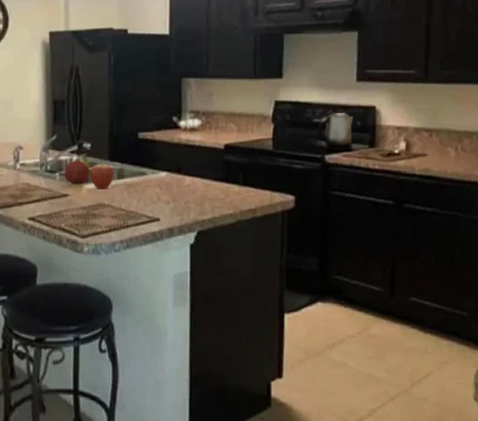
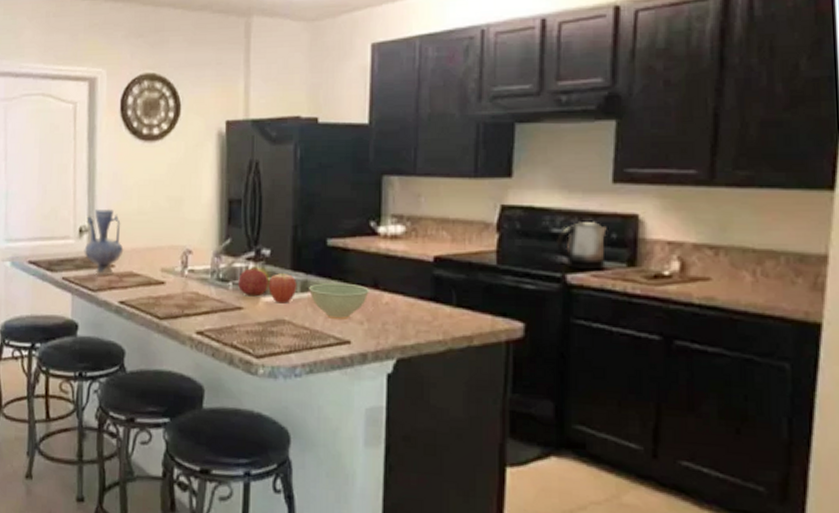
bowl: none [124,170,174,202] -> present [309,283,369,321]

